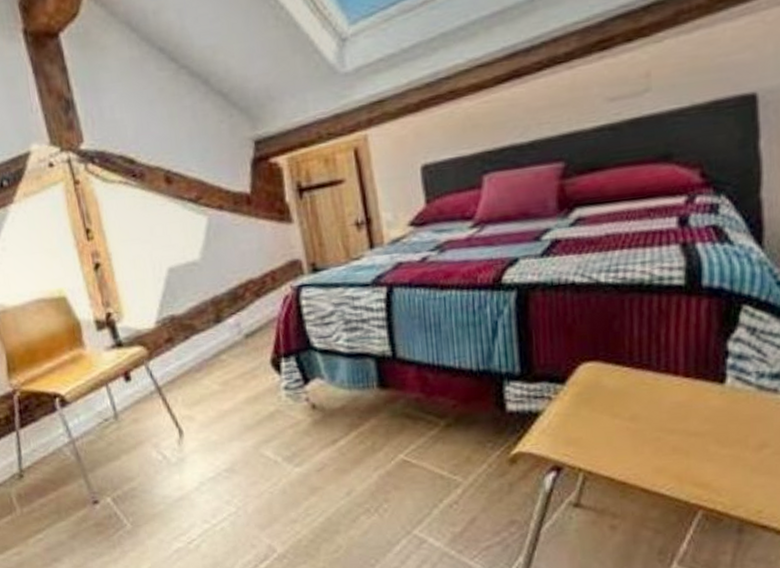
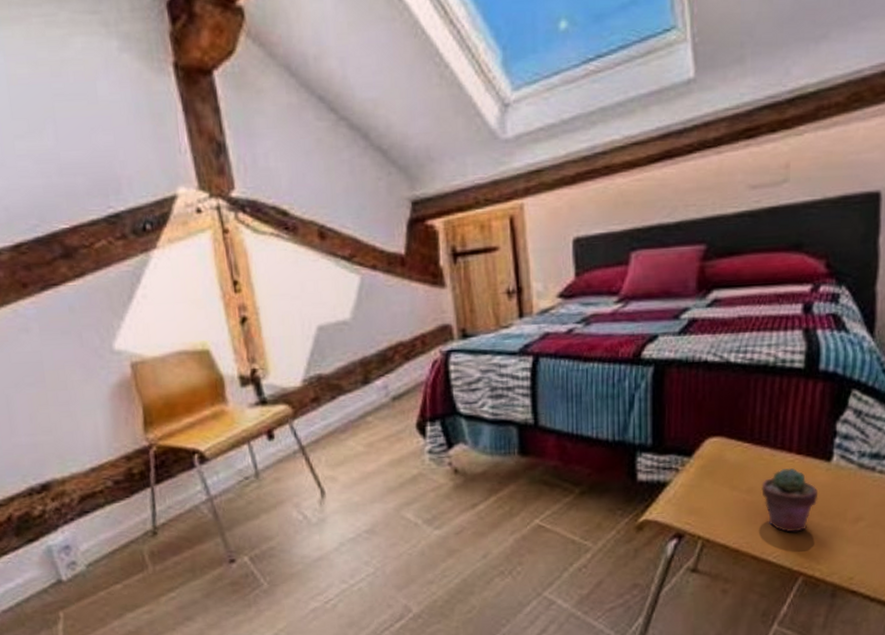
potted succulent: none [646,392,713,462] -> present [761,467,819,532]

